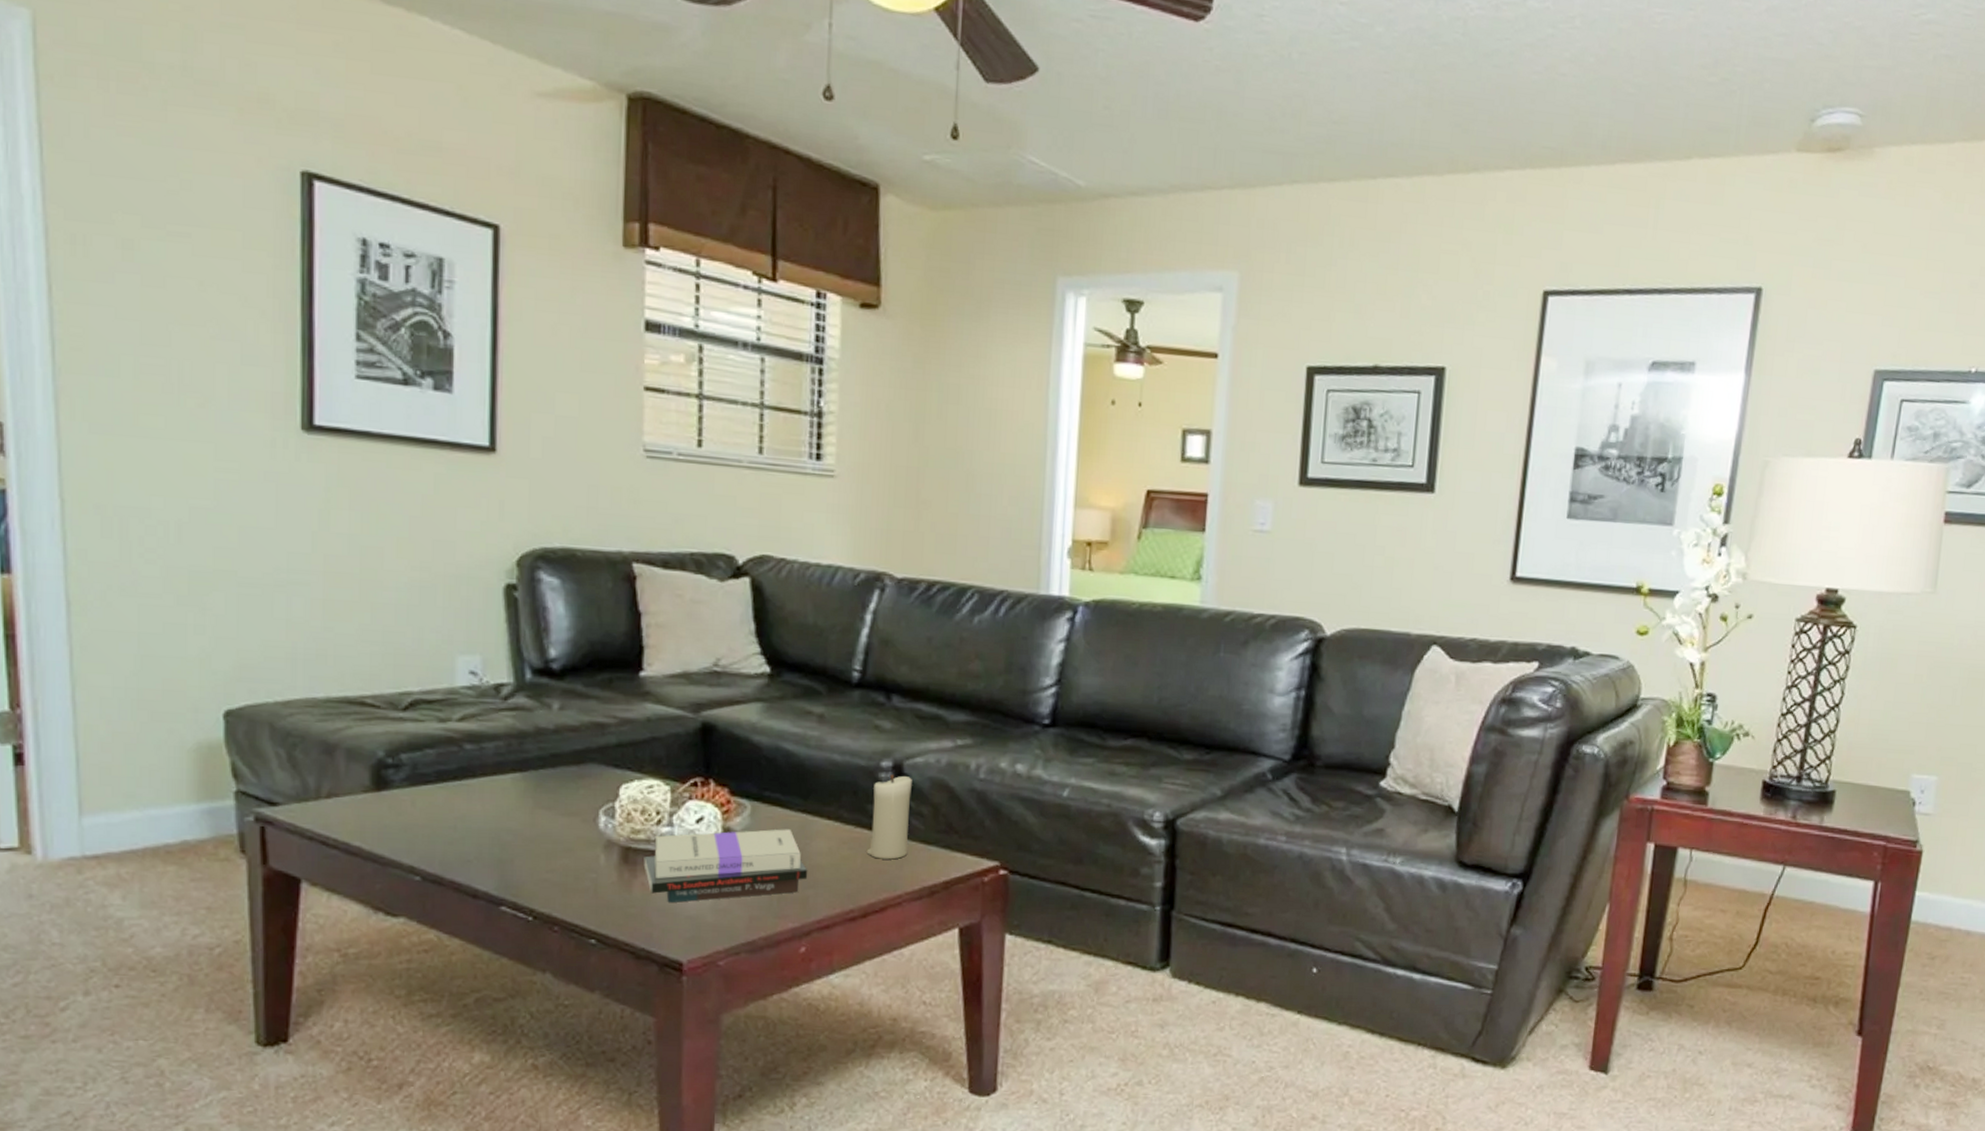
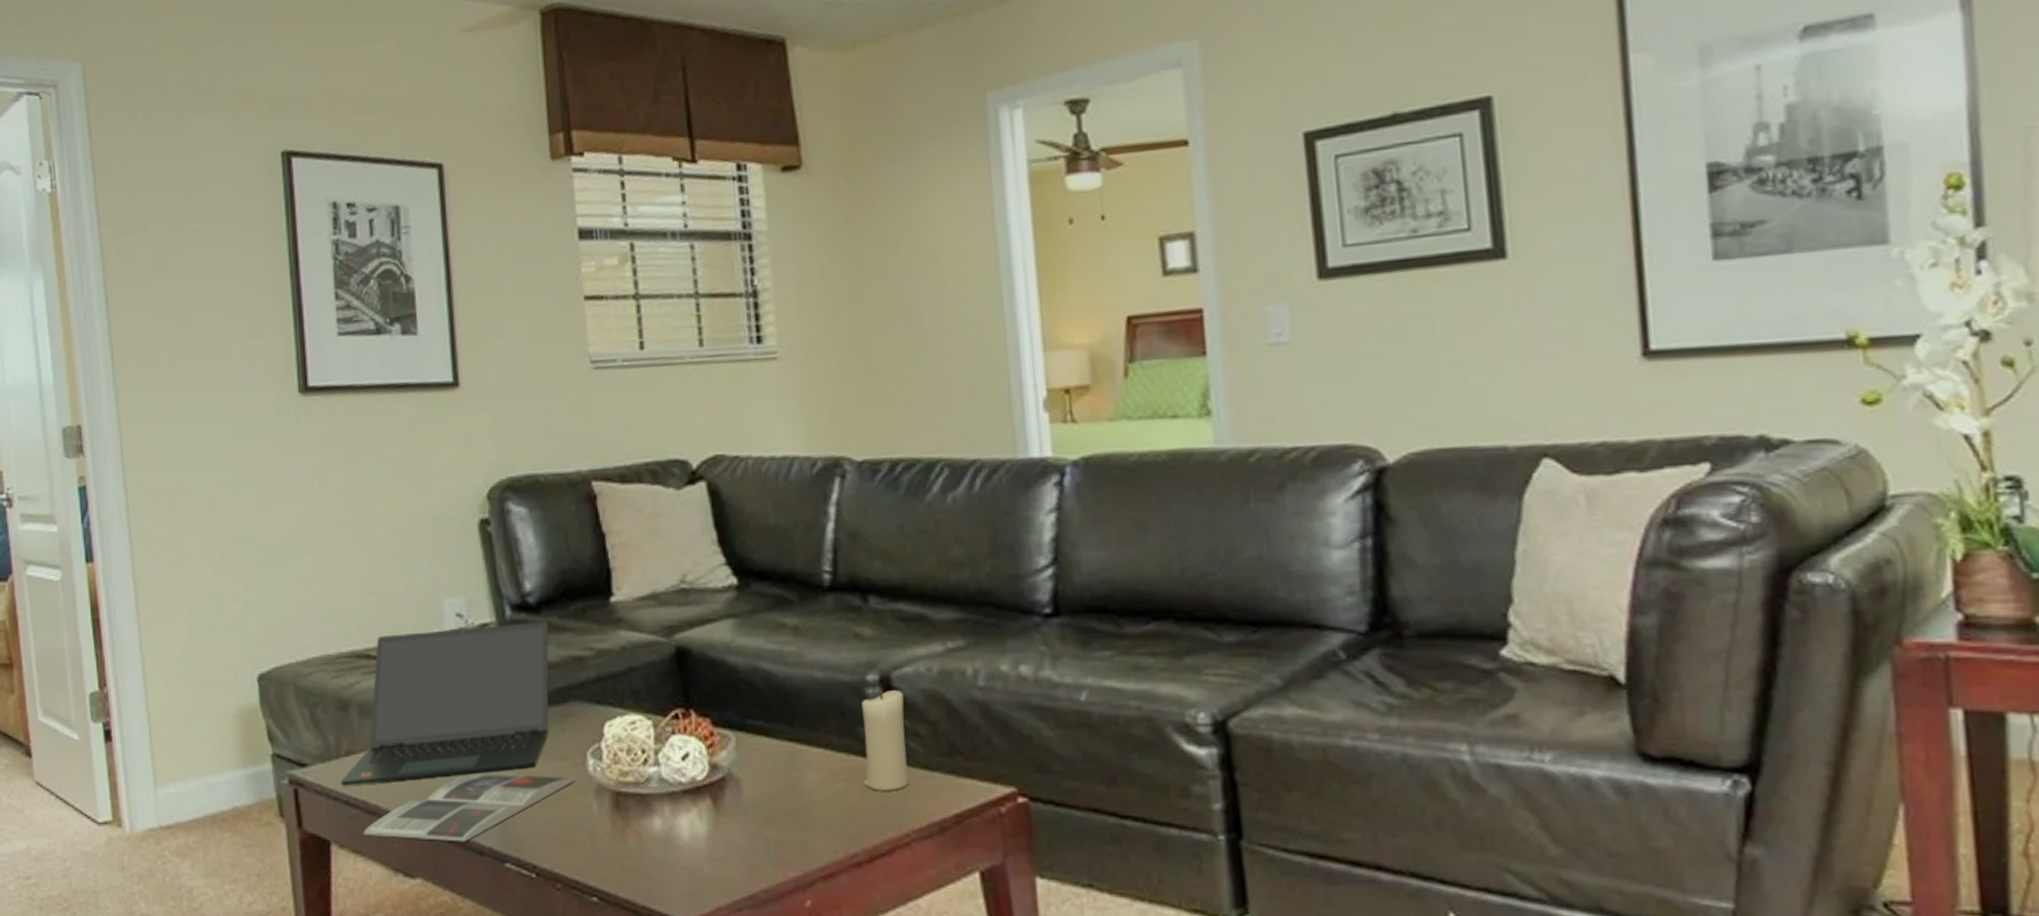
laptop: none [318,684,572,827] -> present [340,622,549,786]
magazine: none [341,823,585,886] -> present [363,773,576,842]
books: present [643,829,808,903] -> none [635,761,804,853]

